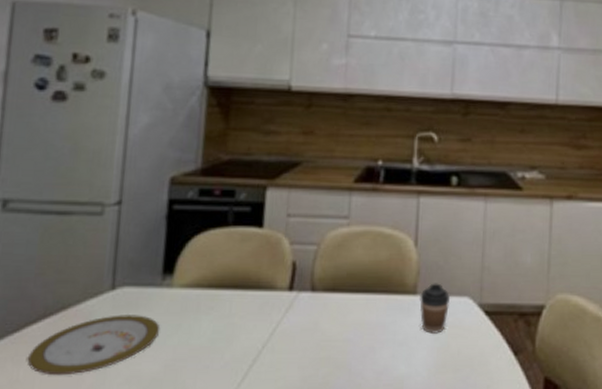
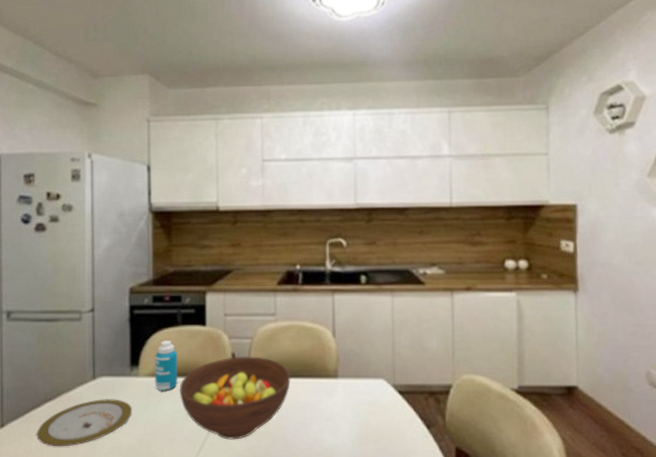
bottle: none [192,244,225,306] -> present [155,341,178,391]
fruit bowl: none [222,266,361,367] -> present [179,356,291,440]
coffee cup: present [418,283,451,335] -> none [340,368,368,412]

